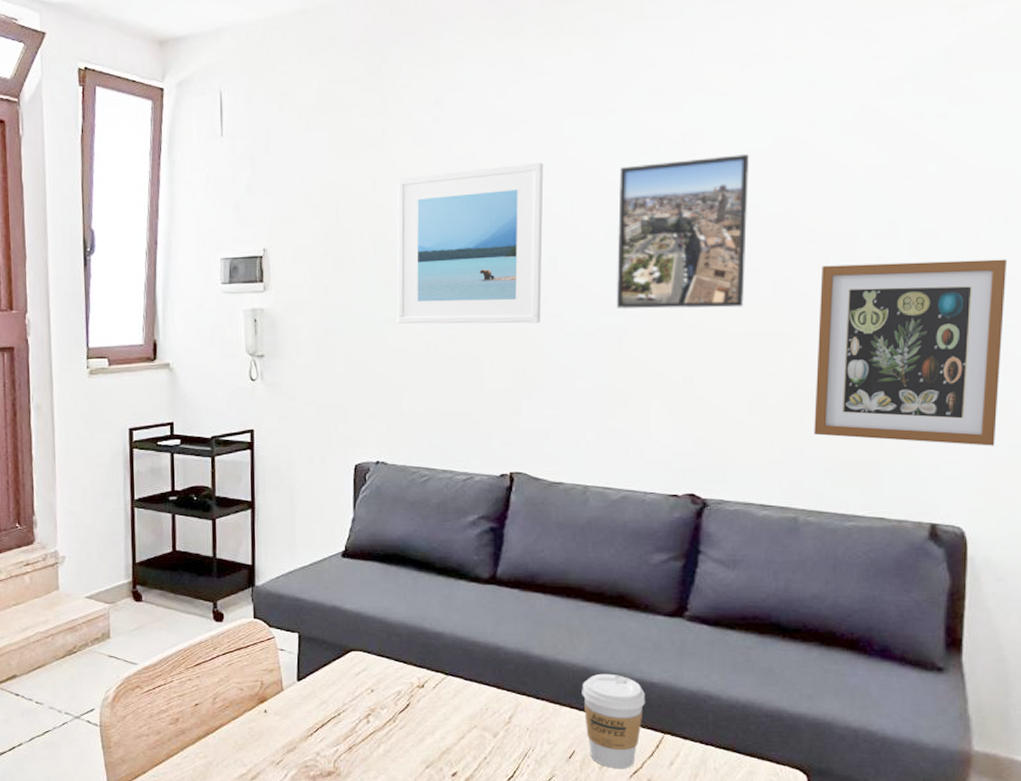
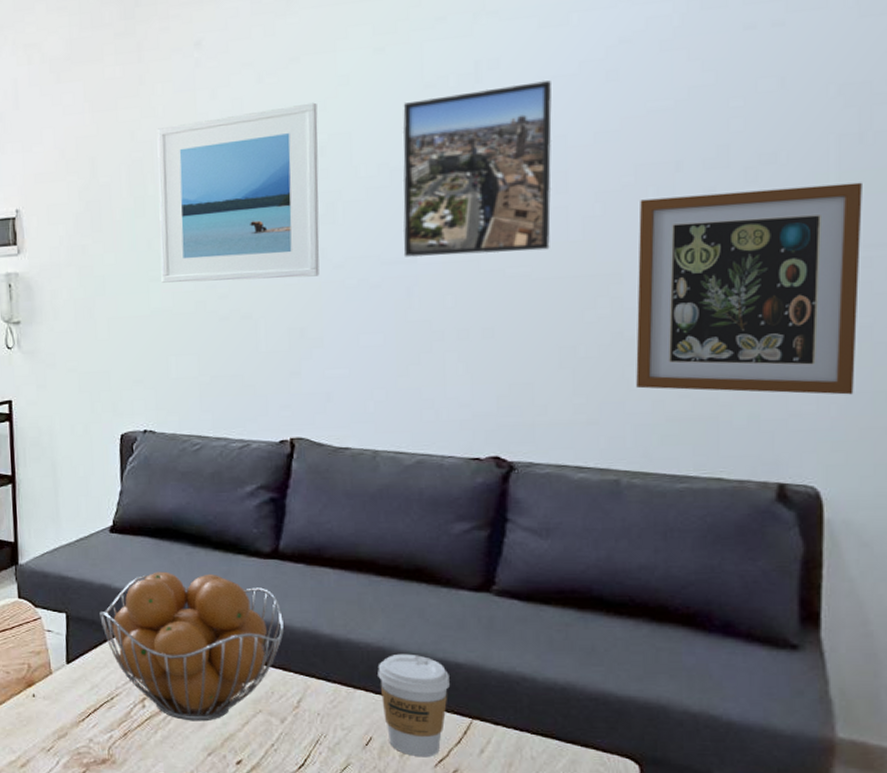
fruit basket: none [330,595,499,736] -> present [99,571,284,722]

